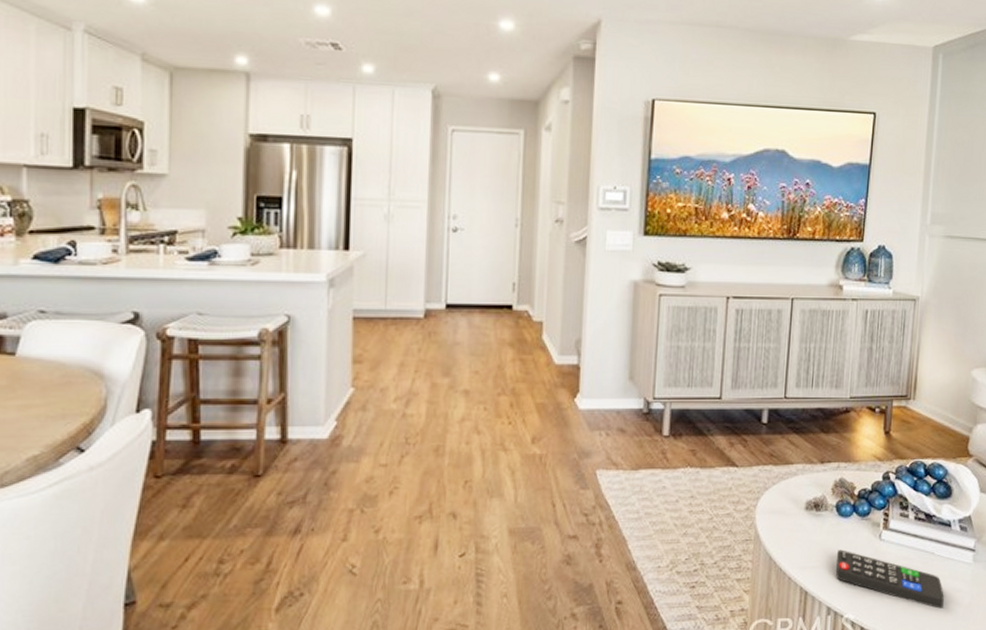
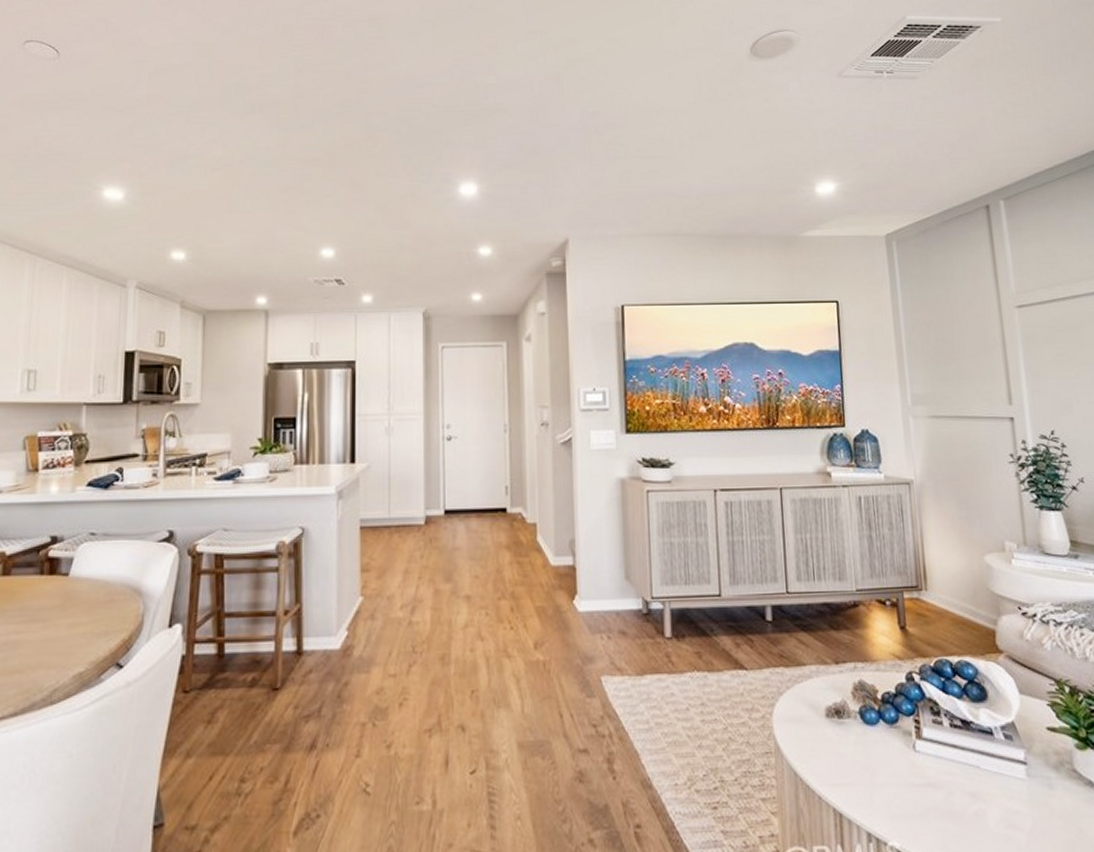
remote control: present [835,549,944,609] -> none [868,763,1002,835]

